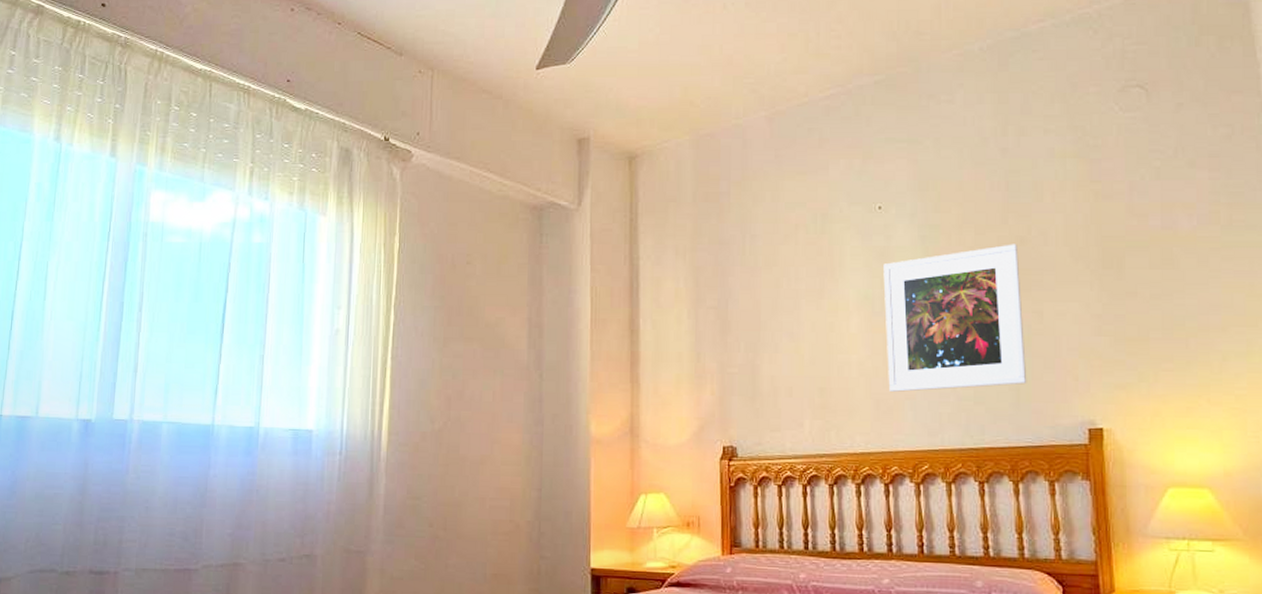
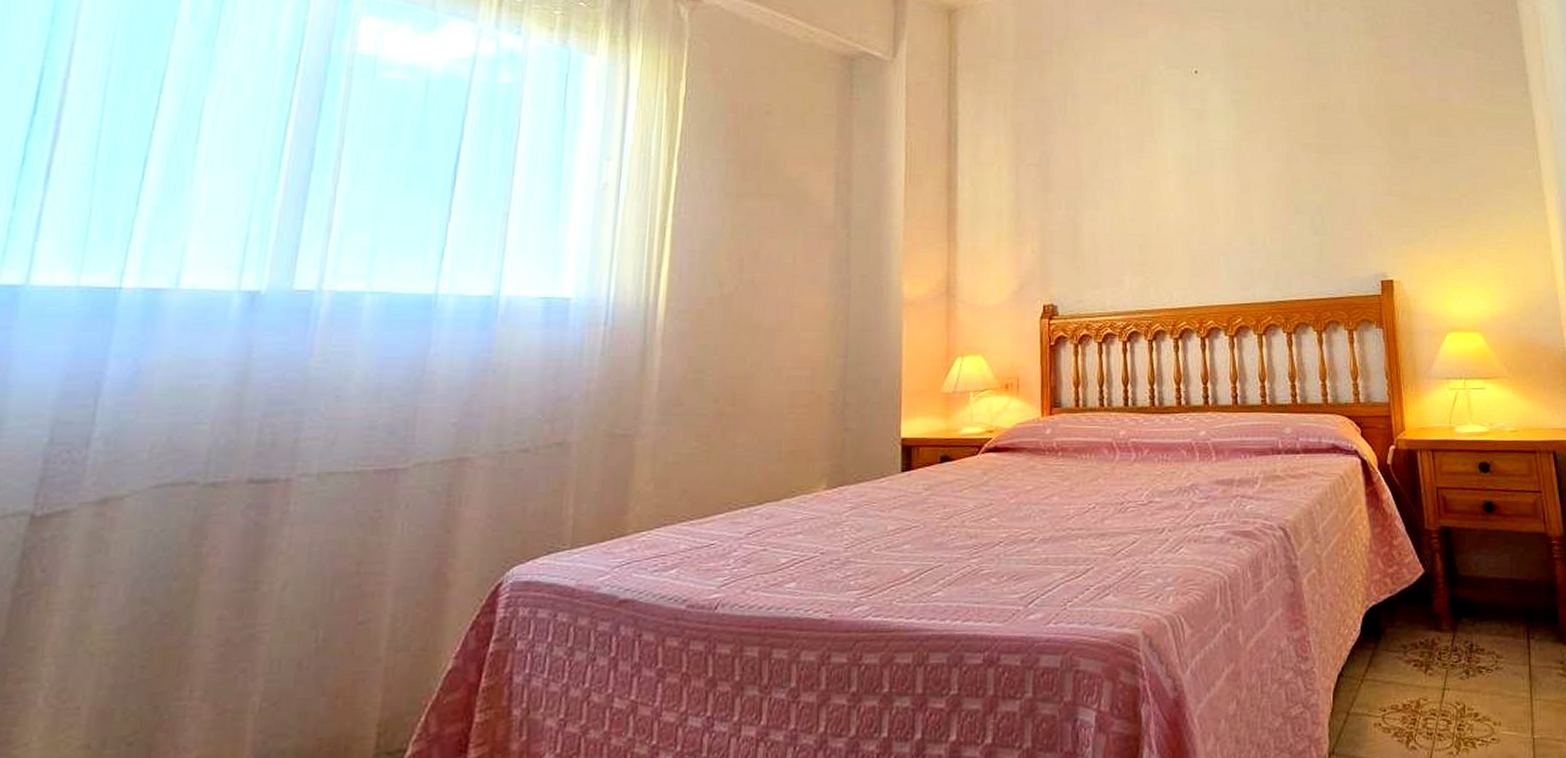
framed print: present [883,244,1027,392] -> none [1199,110,1329,248]

